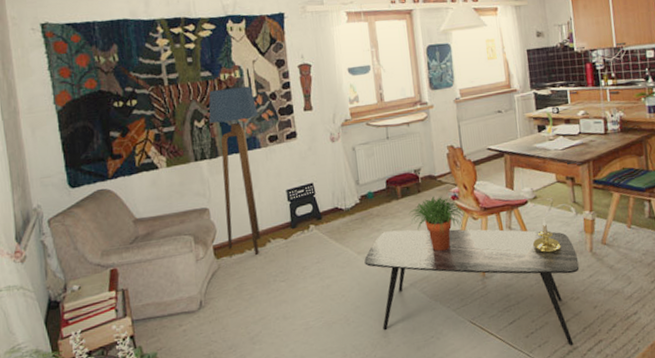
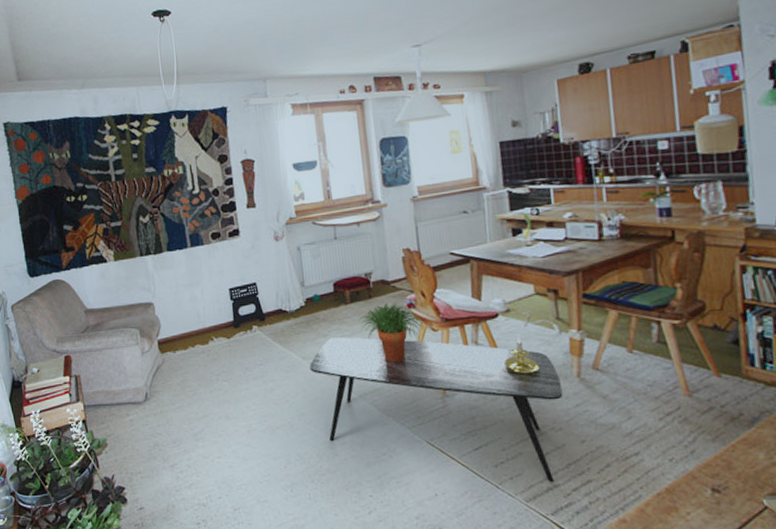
floor lamp: present [208,86,260,255] -> none [153,182,203,352]

